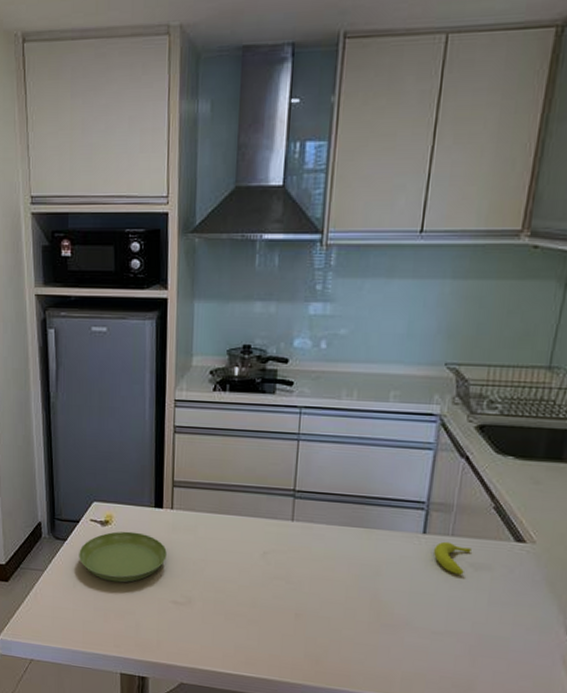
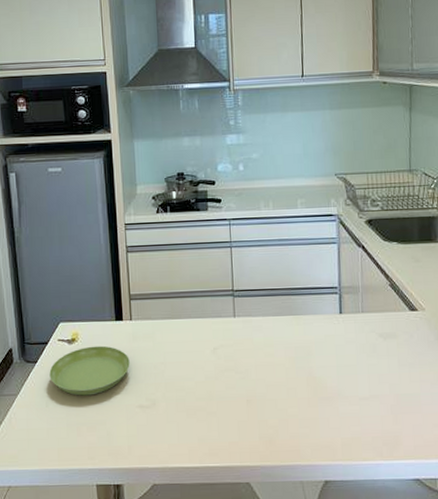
banana: present [434,541,472,576] -> none [350,318,379,346]

